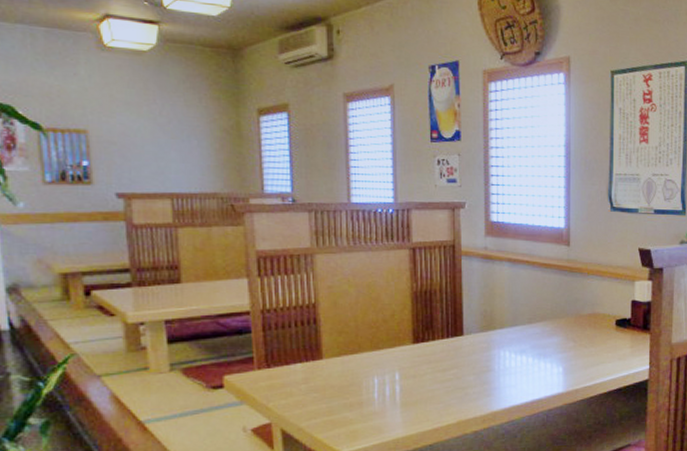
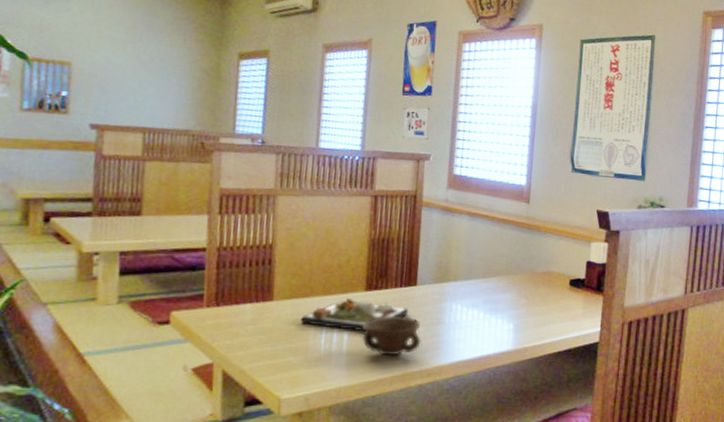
dinner plate: none [352,352,458,383] -> present [300,298,409,331]
bowl: none [414,366,473,406] -> present [362,315,421,356]

